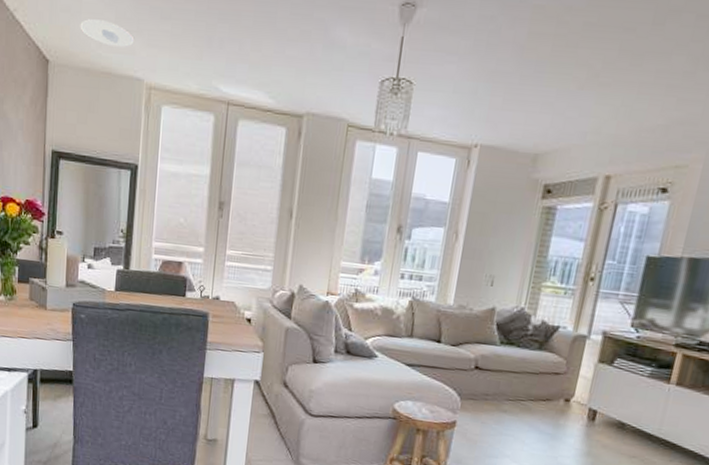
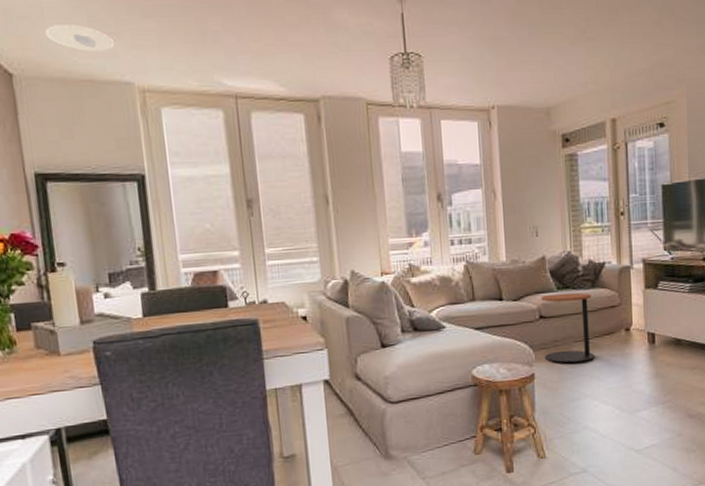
side table: none [470,347,536,423] -> present [541,292,594,364]

